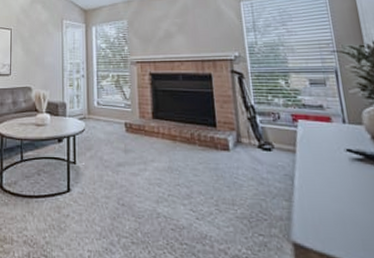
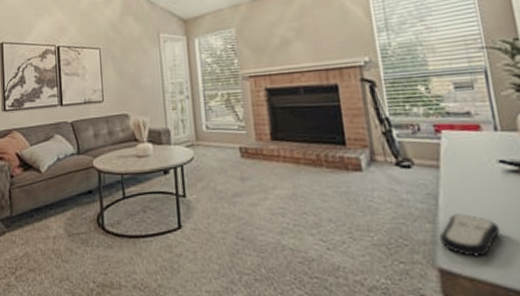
remote control: none [293,194,348,234] -> present [438,214,501,257]

